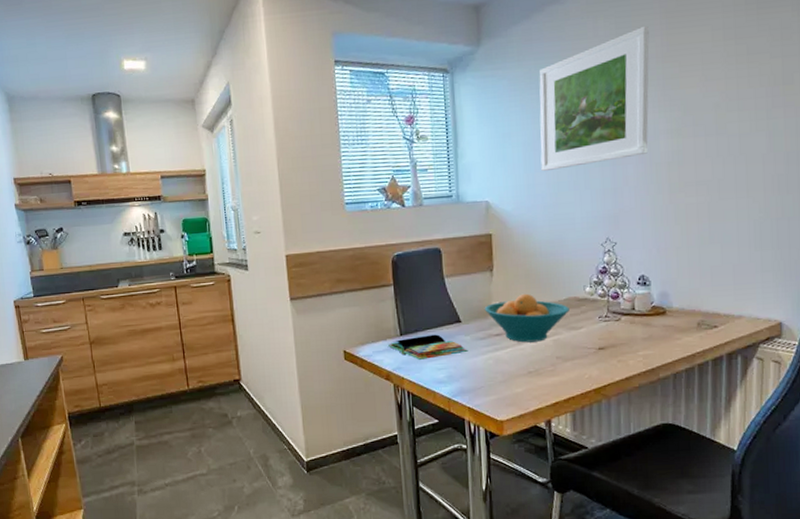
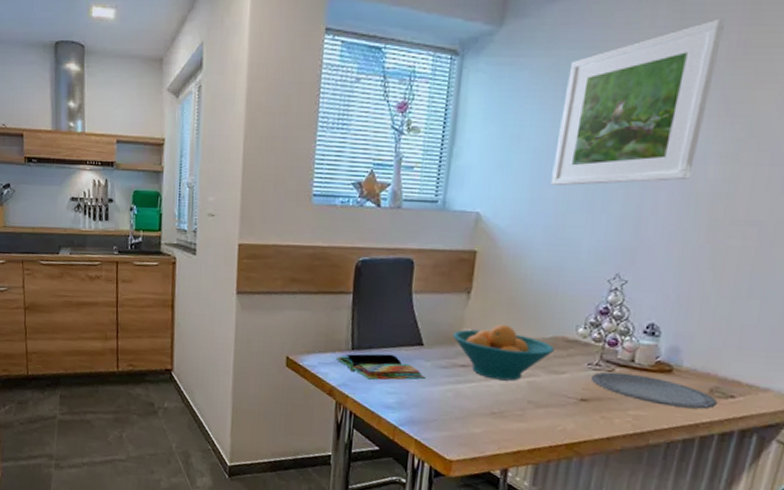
plate: none [604,320,705,343] -> present [592,372,717,409]

